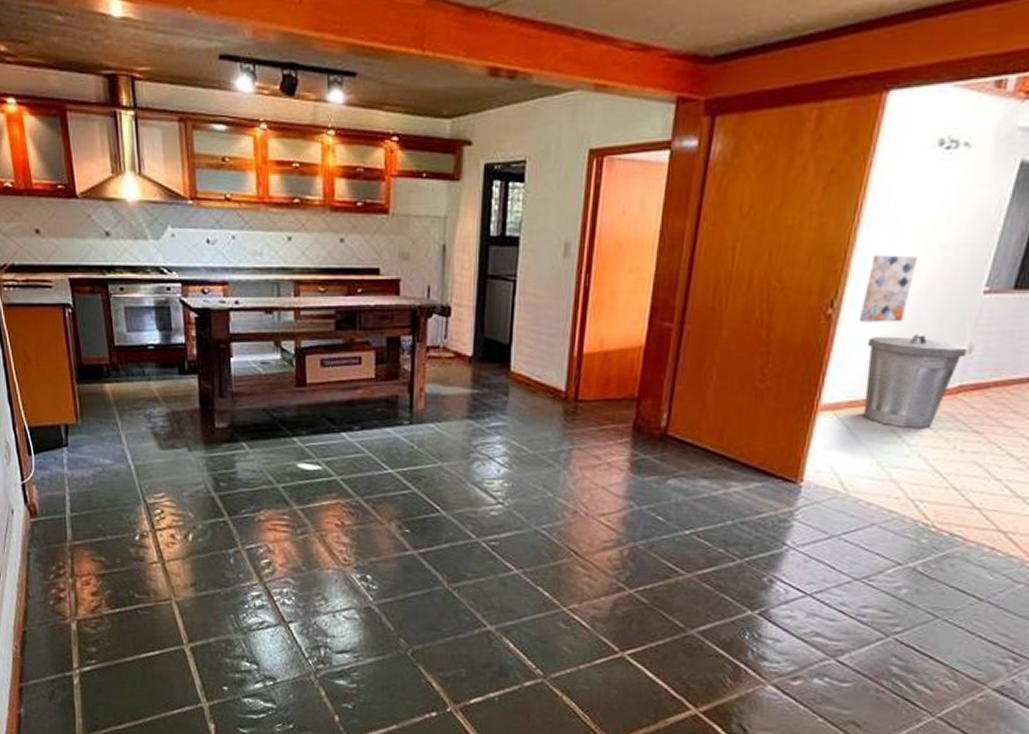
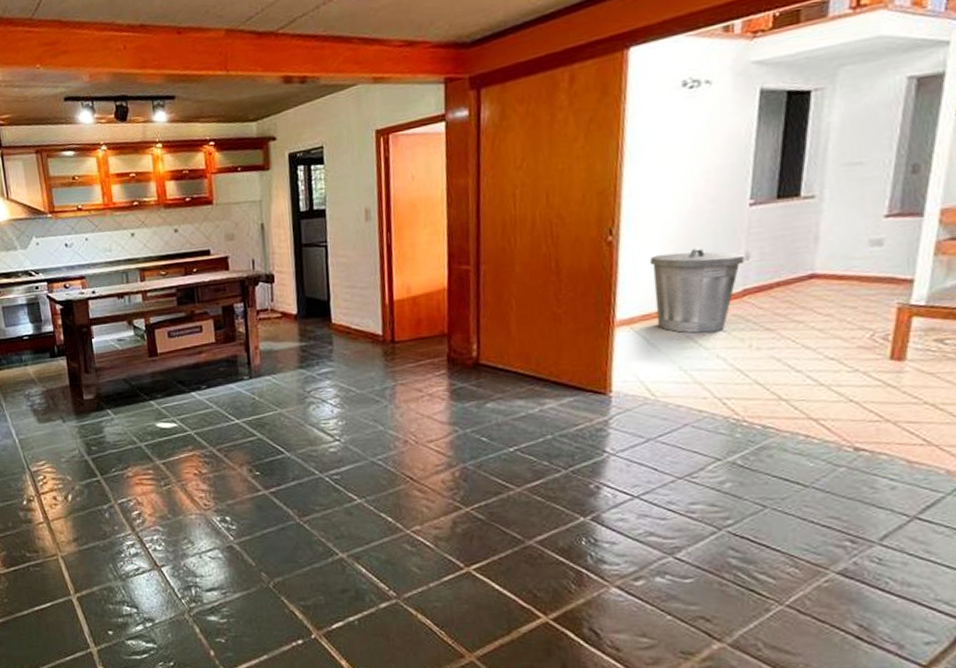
wall art: present [858,255,918,322] -> none [637,182,683,244]

